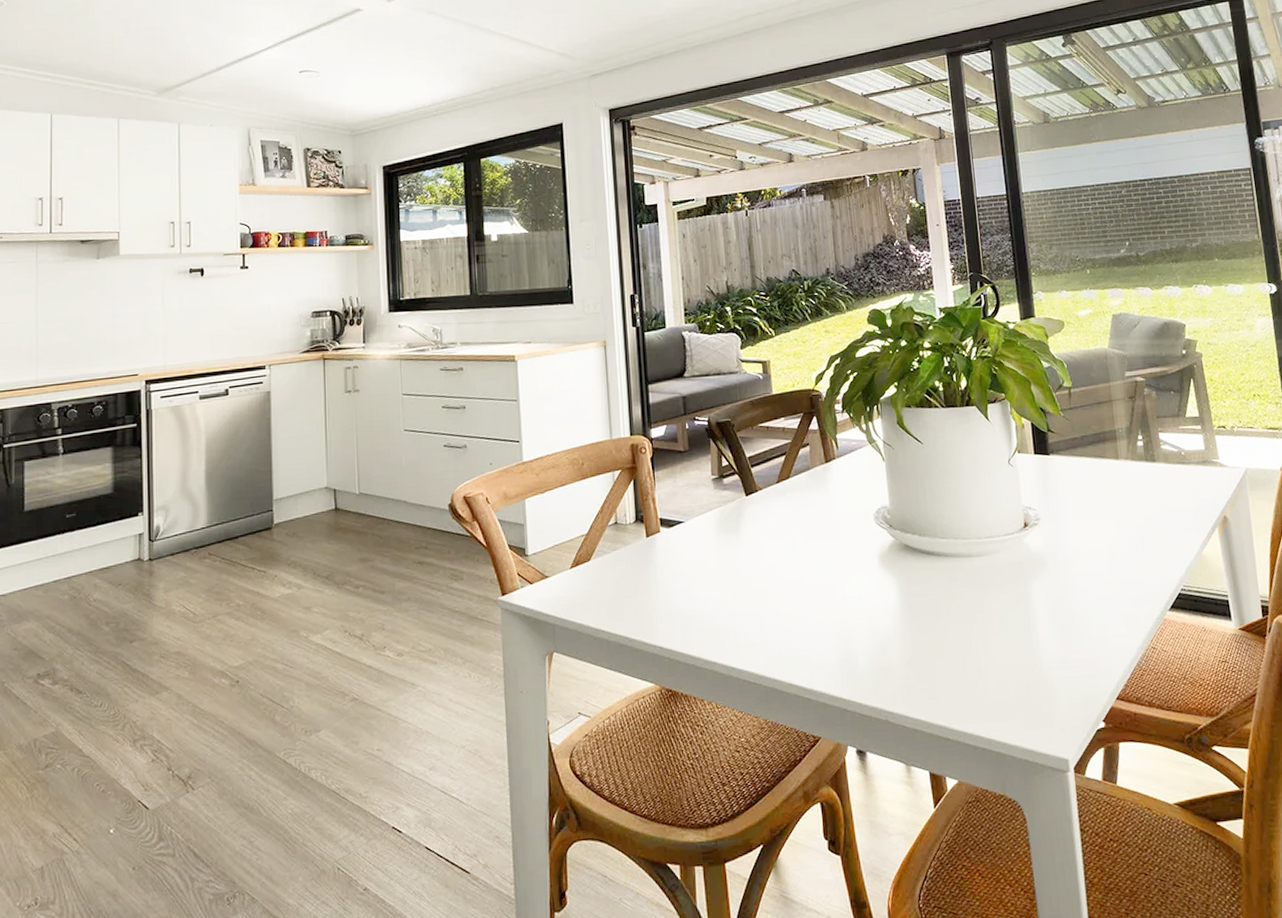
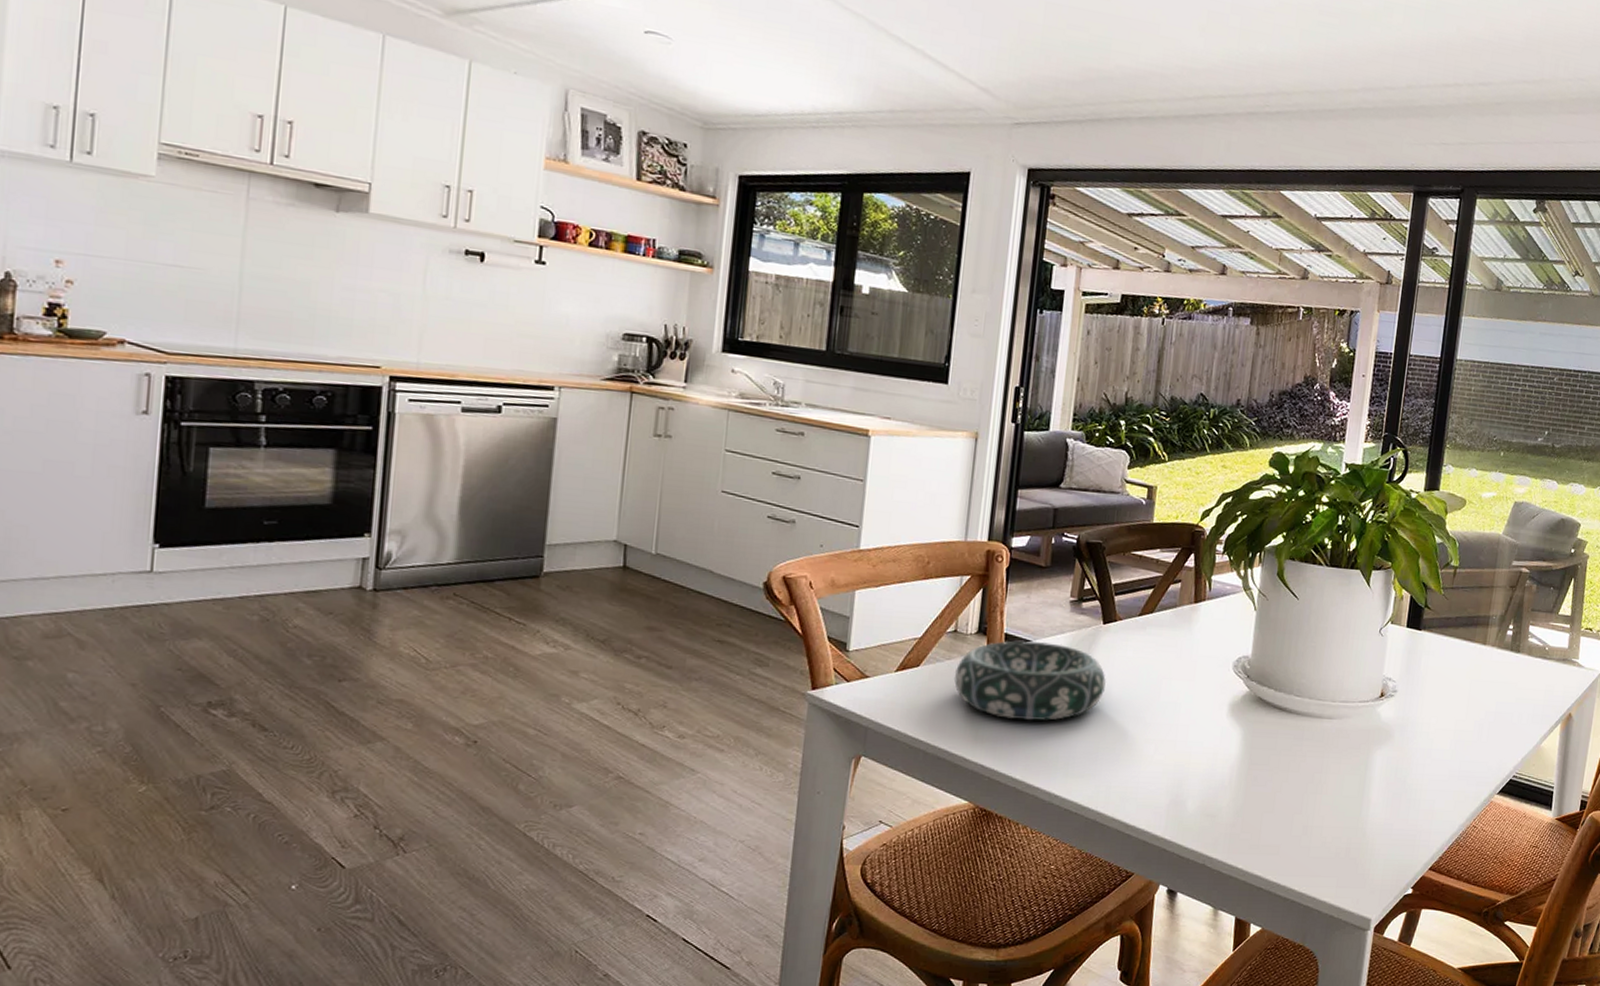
decorative bowl: none [622,521,759,599] -> present [953,640,1106,721]

